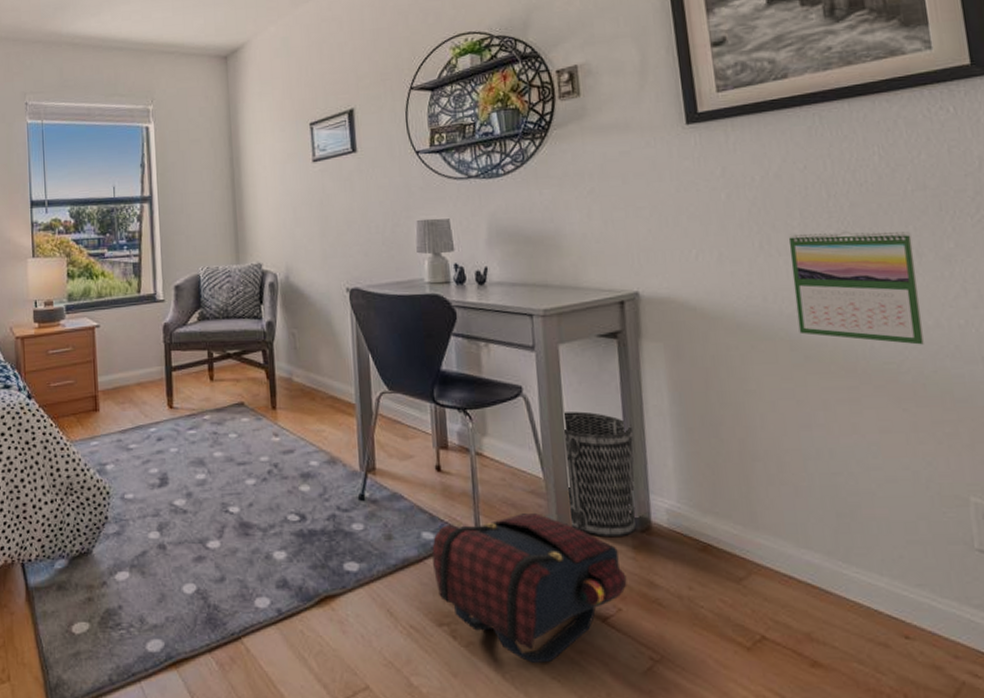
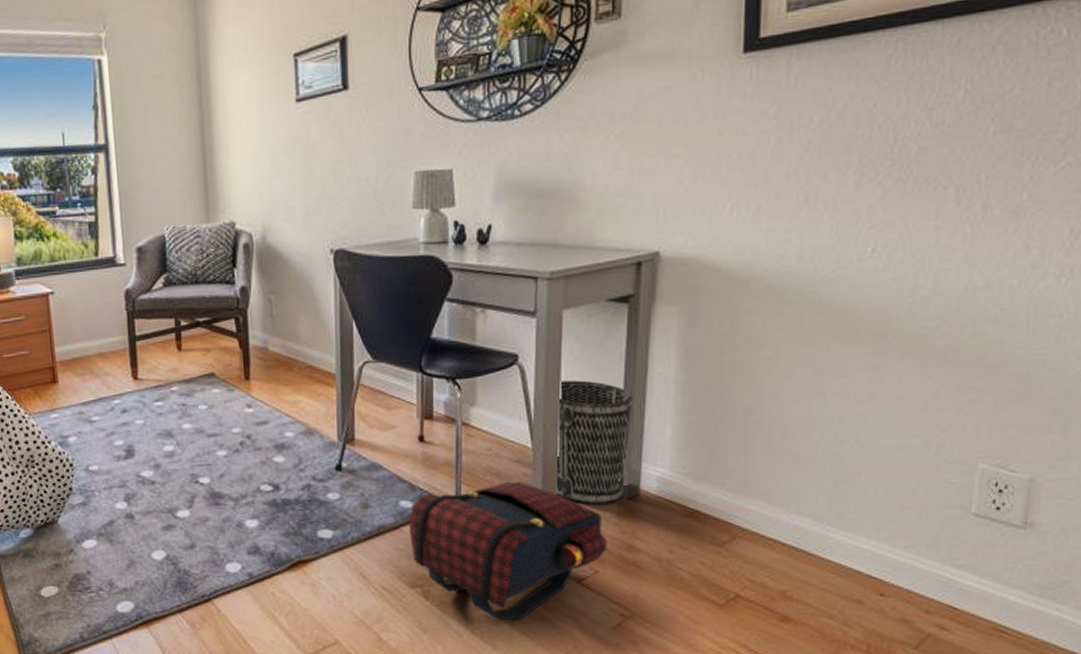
calendar: present [788,231,924,345] -> none [831,180,981,308]

